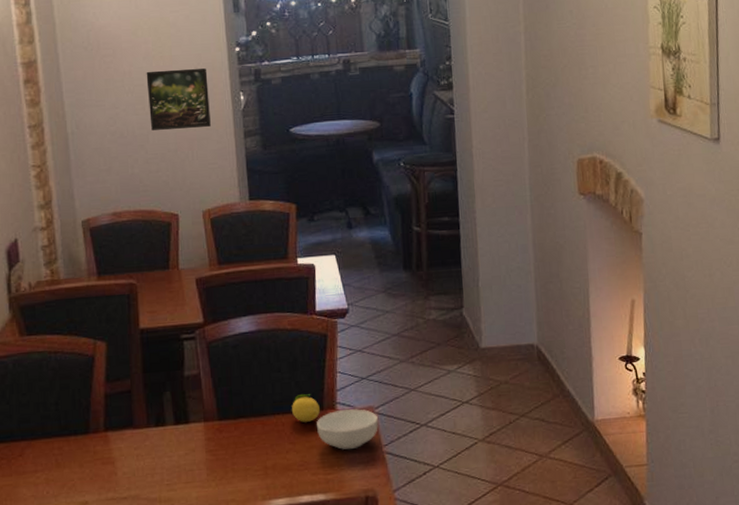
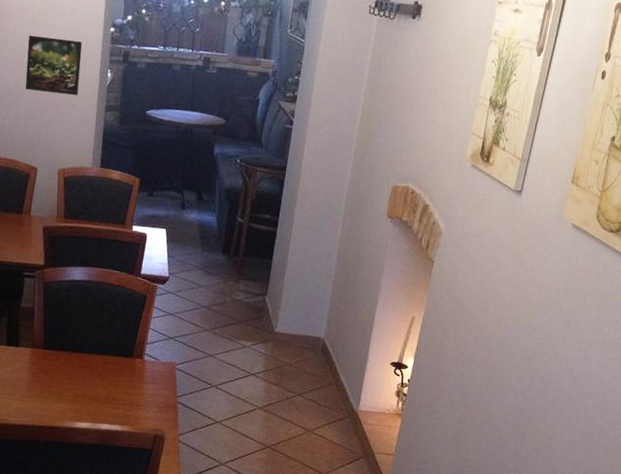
fruit: present [292,394,320,422] -> none [106,341,130,365]
cereal bowl: present [317,409,378,450] -> none [124,360,177,394]

